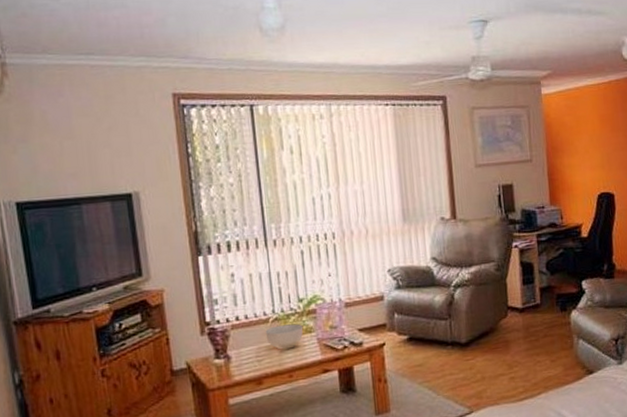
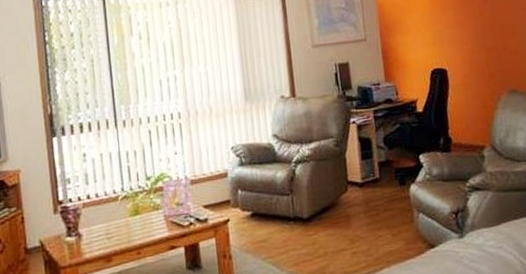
bowl: present [265,323,304,350] -> none [115,201,151,228]

